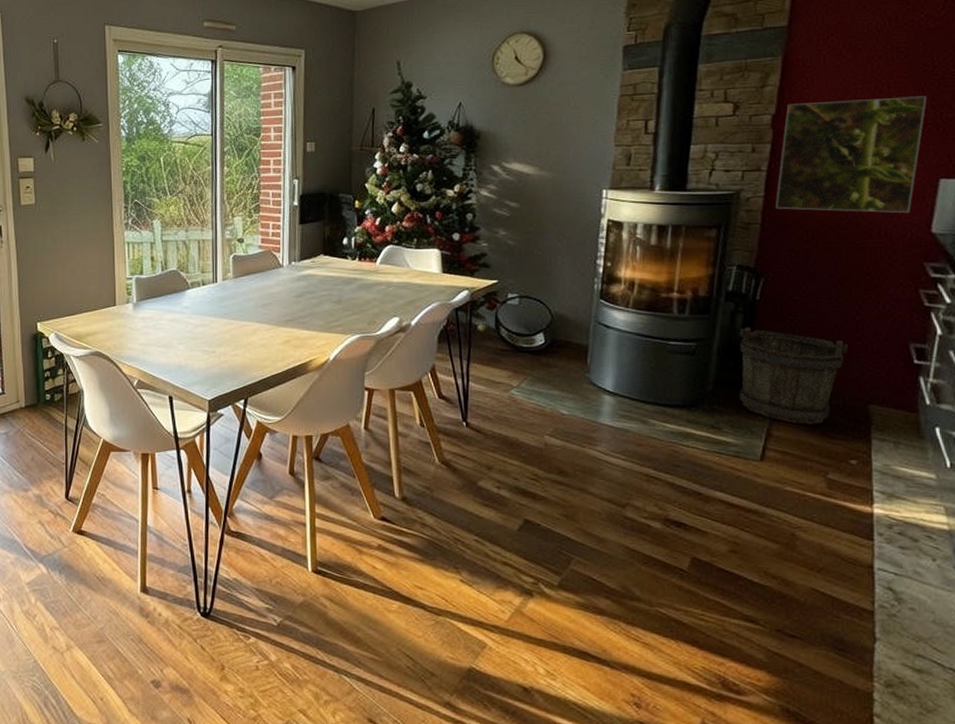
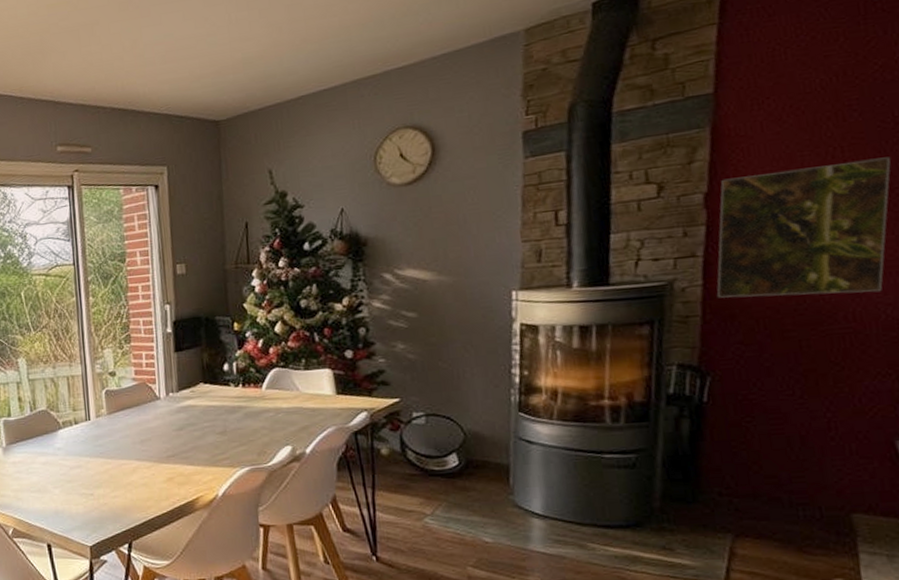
bucket: present [739,327,848,425] -> none [686,433,821,540]

